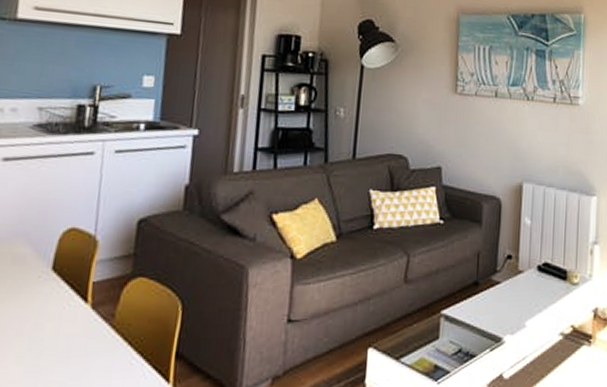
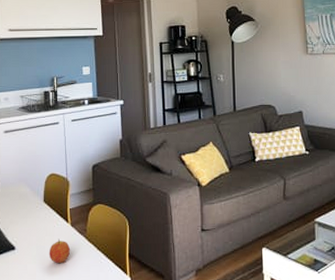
fruit: none [48,327,86,366] -> present [48,238,71,264]

